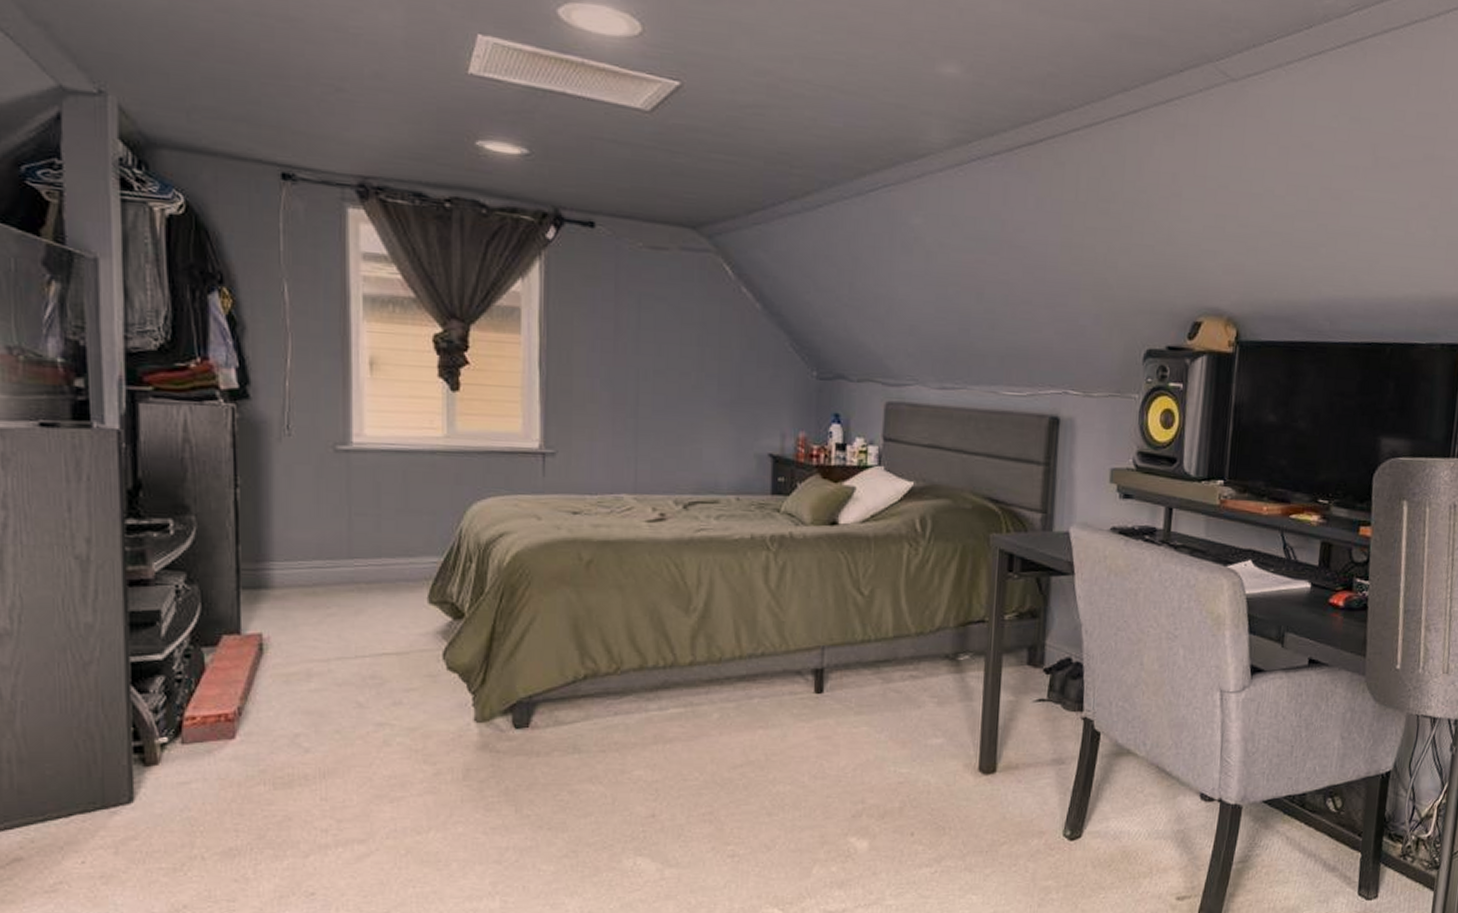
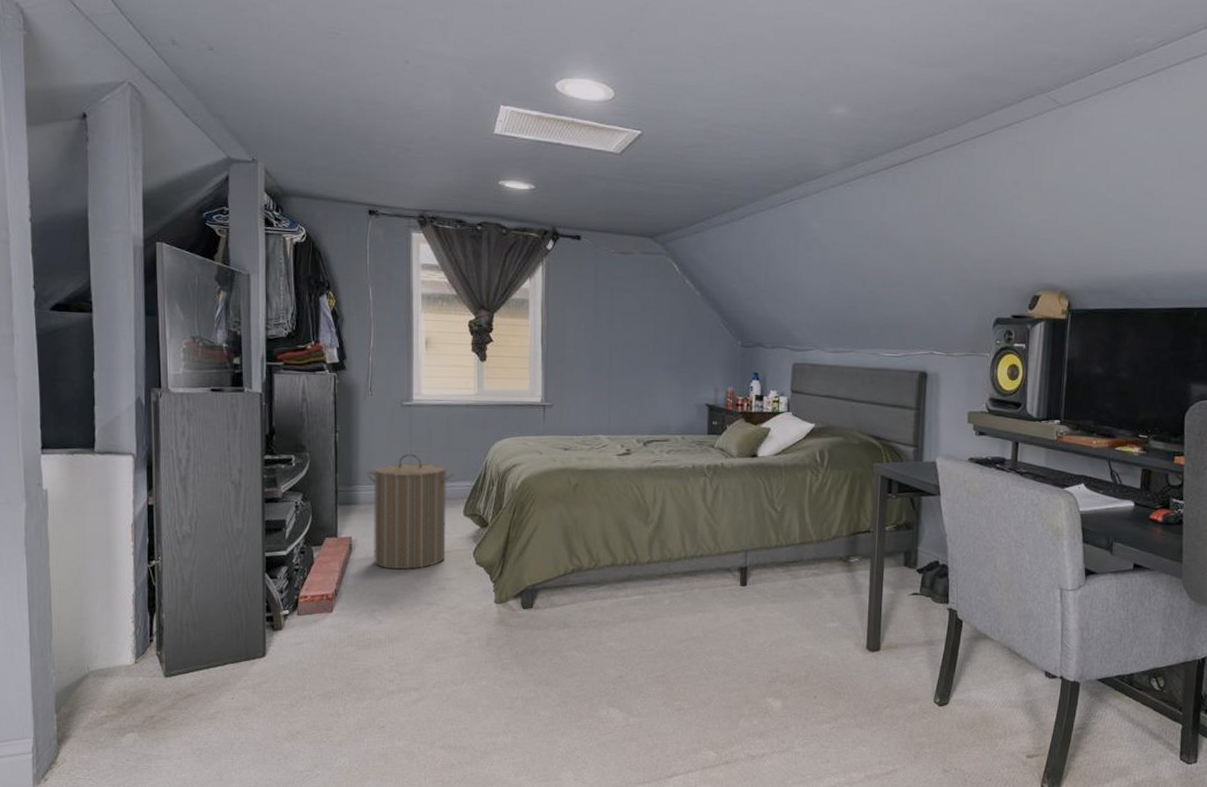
laundry hamper: none [284,517,414,678] -> present [367,453,454,570]

